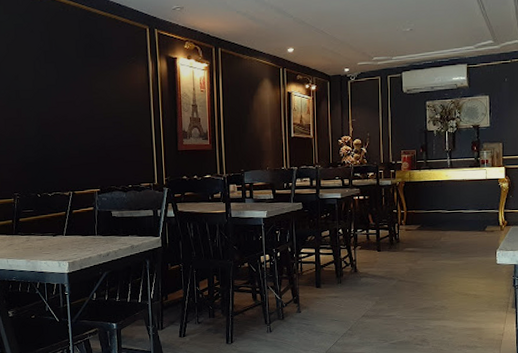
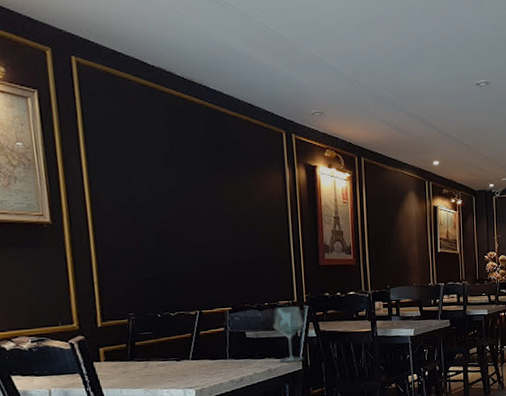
wine glass: none [135,188,164,240] -> present [272,306,304,363]

